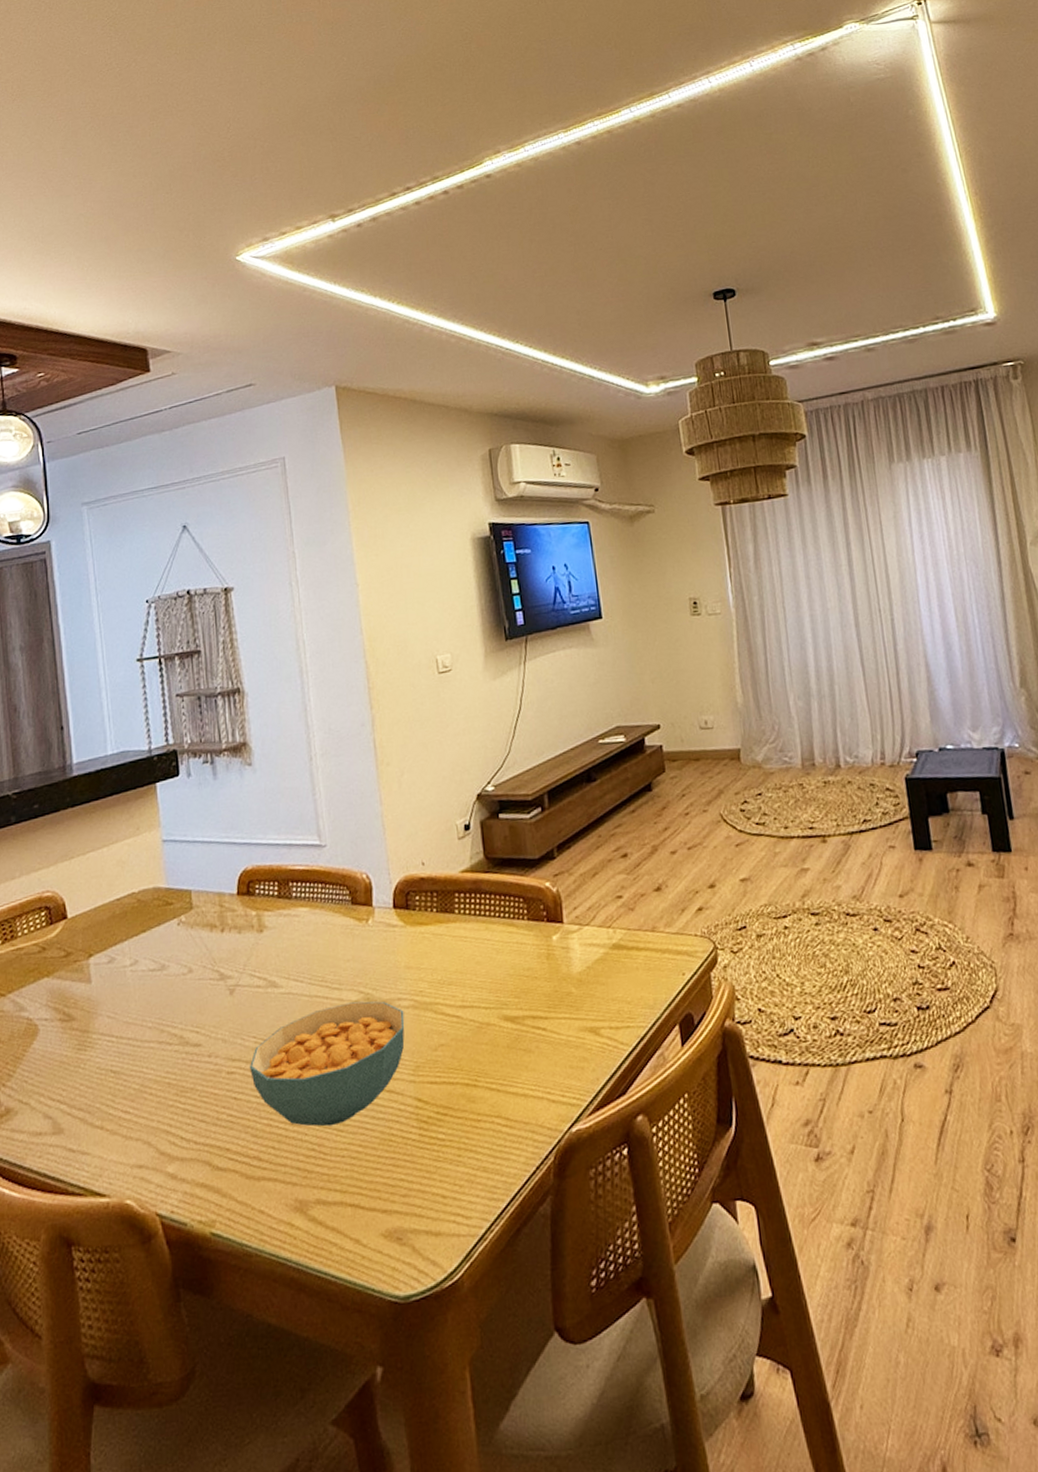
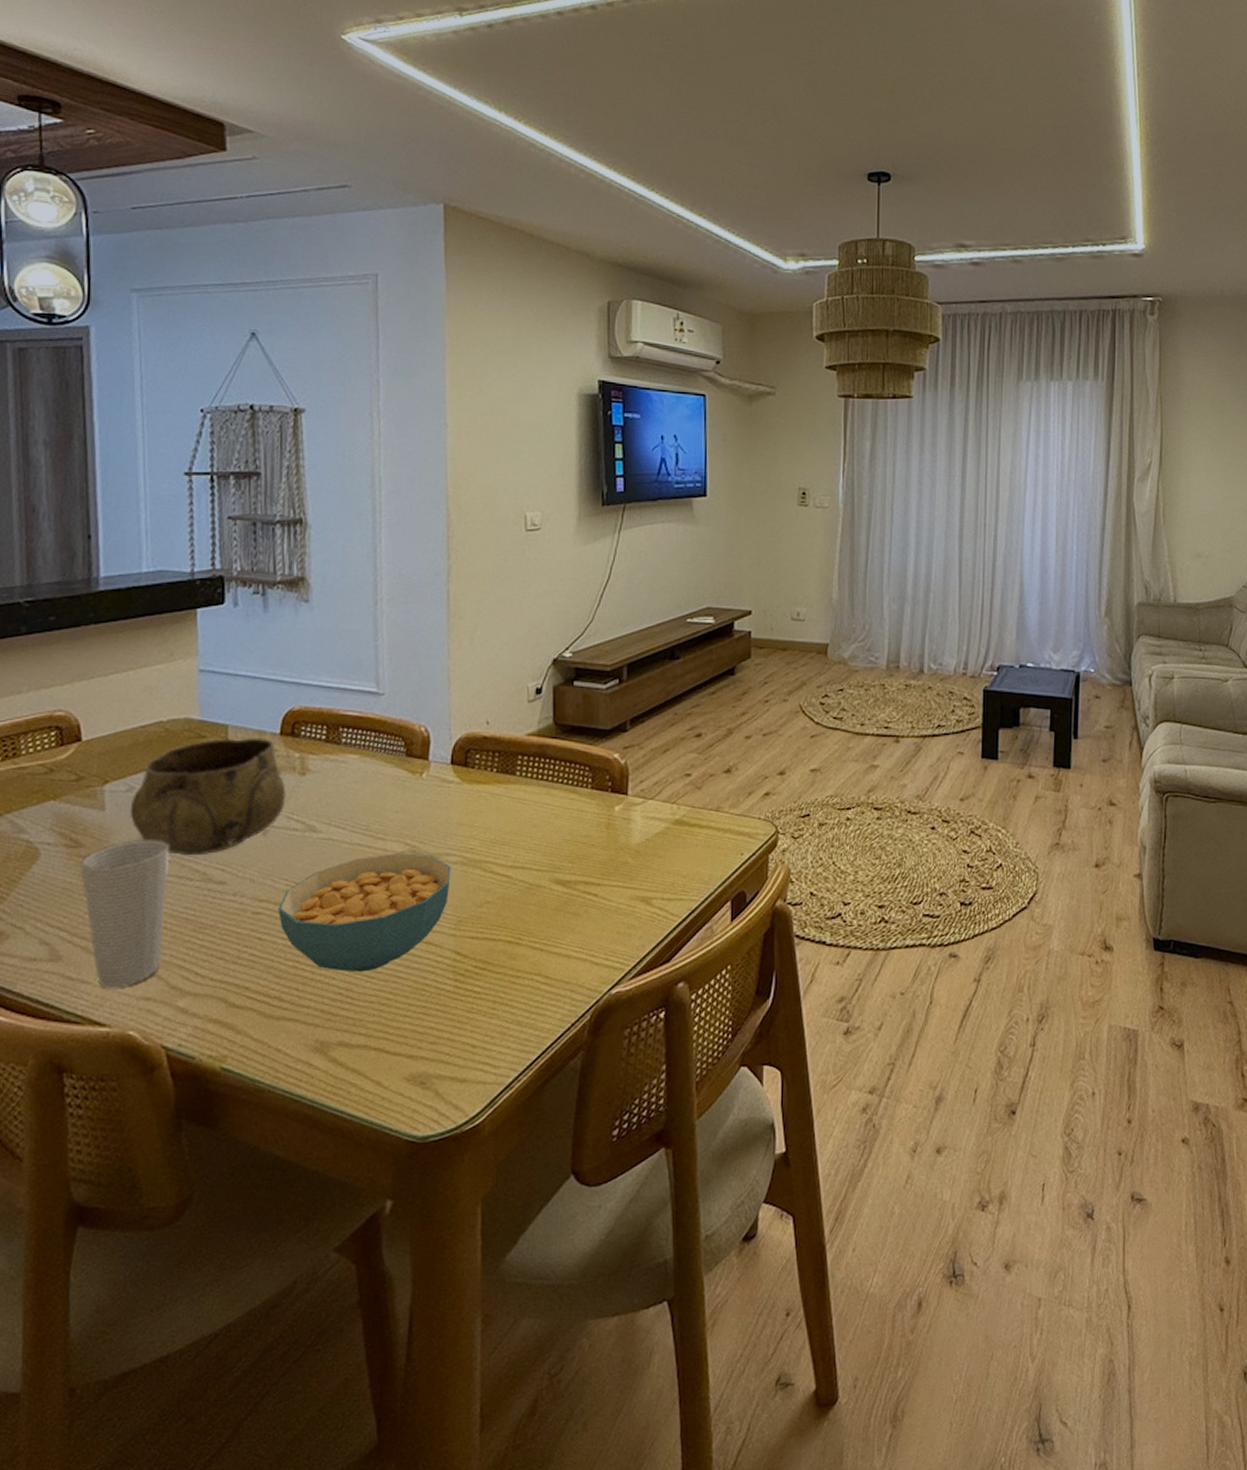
cup: none [74,1006,151,1158] -> present [81,838,169,988]
decorative bowl: none [112,899,248,1021] -> present [129,737,286,856]

